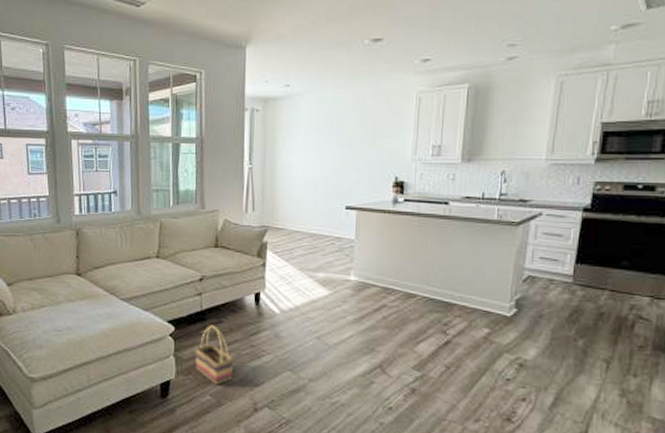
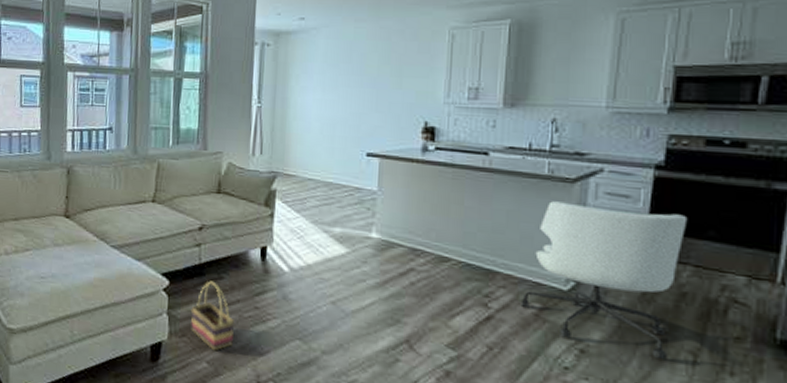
office chair: none [473,242,607,368] -> present [520,201,688,360]

